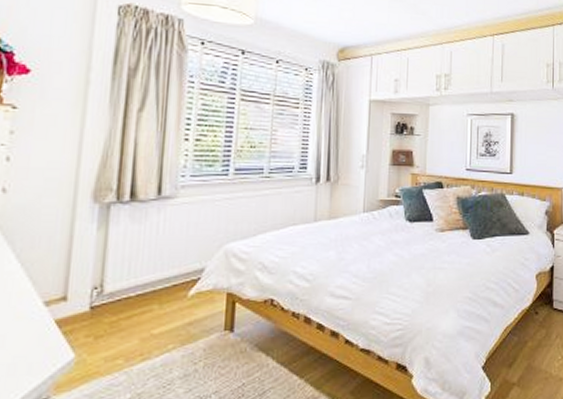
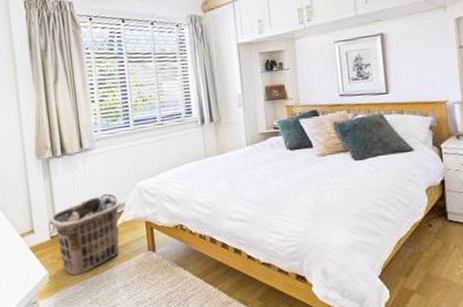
clothes hamper: none [93,254,201,361] -> present [49,193,122,276]

